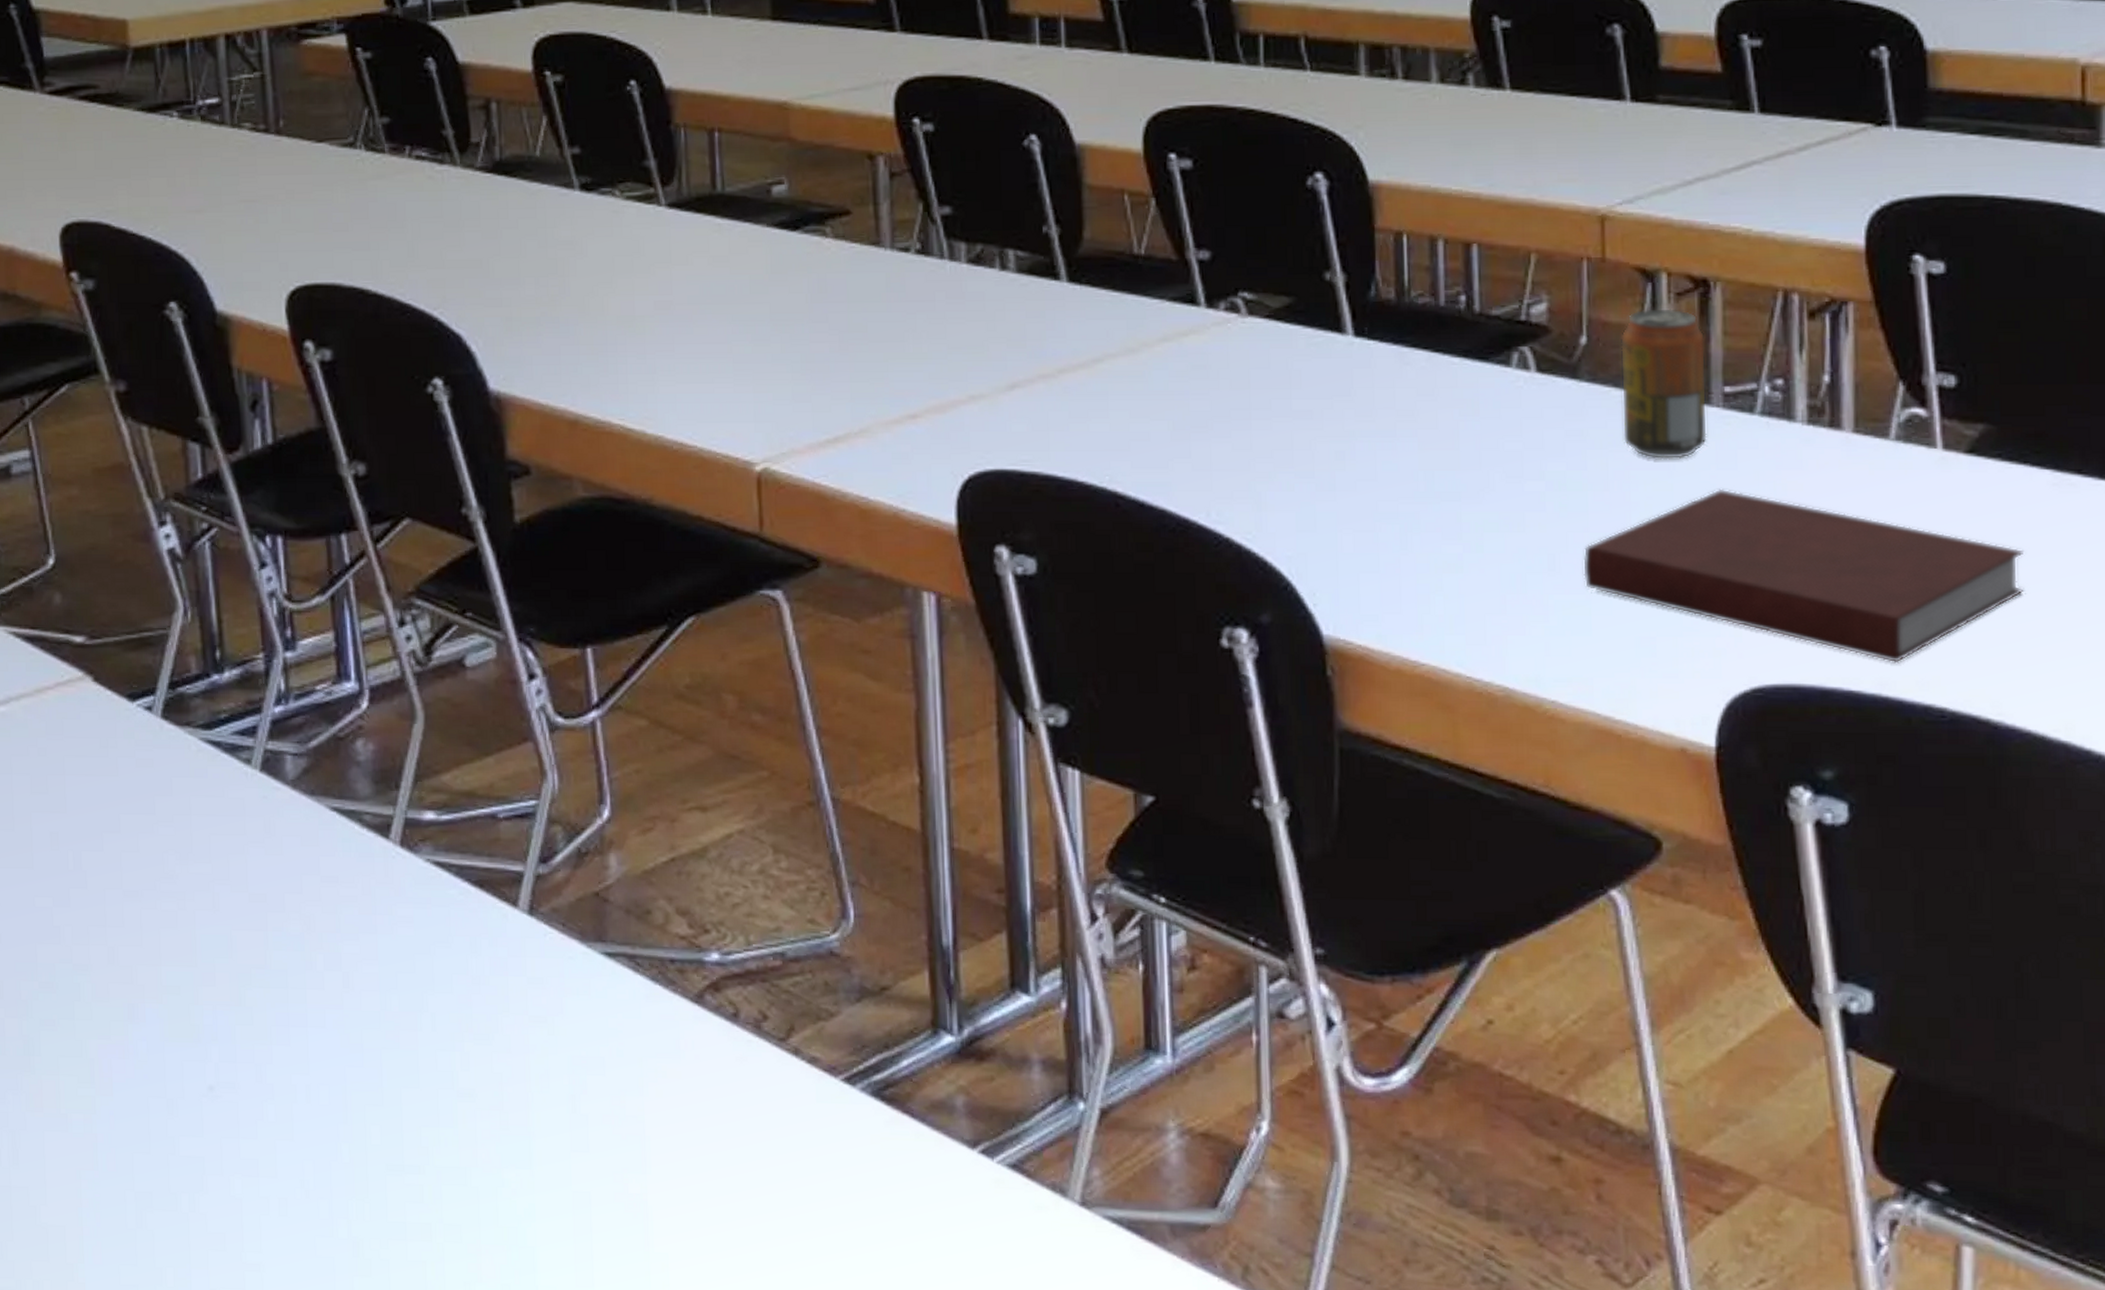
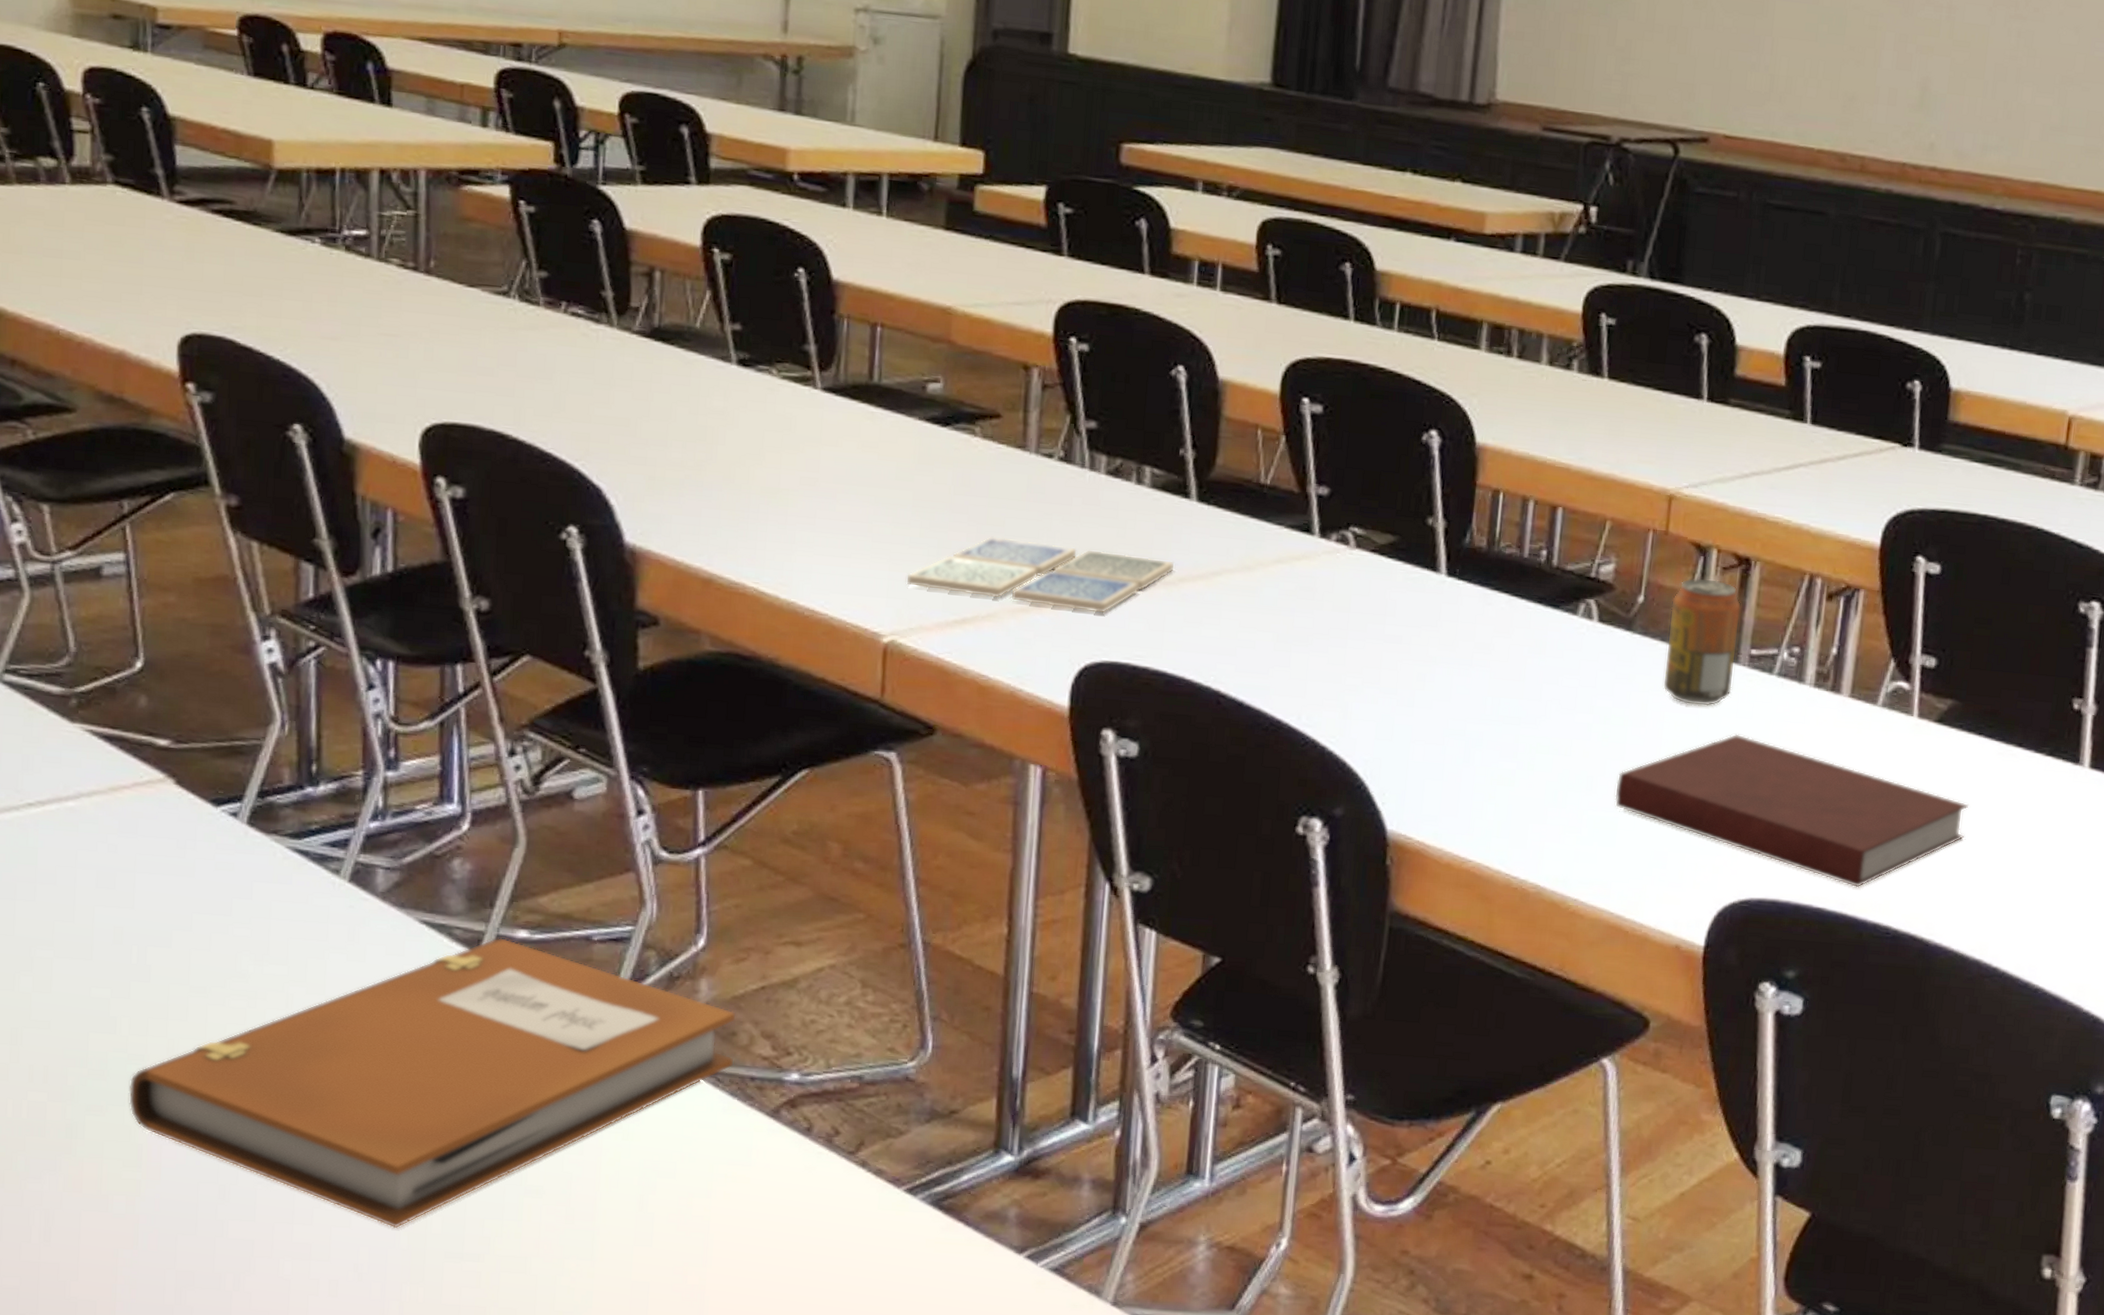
notebook: none [76,821,650,1140] -> present [128,938,737,1229]
drink coaster: none [771,343,1052,417] -> present [905,535,1175,613]

